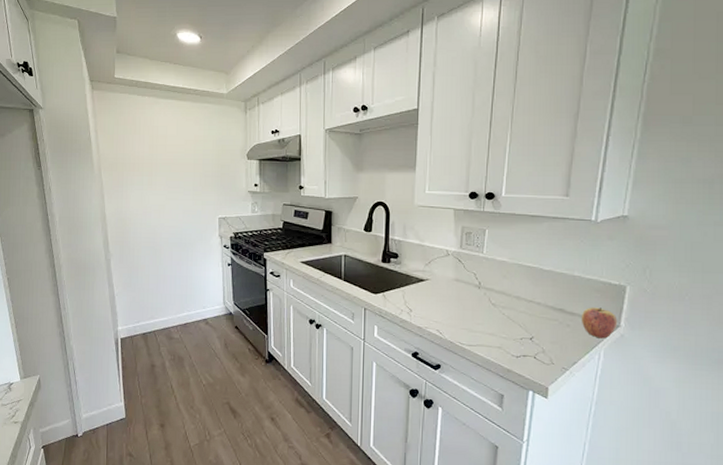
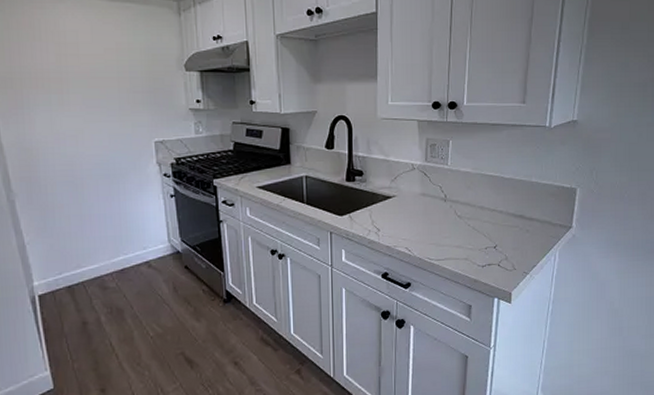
apple: present [581,307,618,339] -> none [538,211,570,241]

